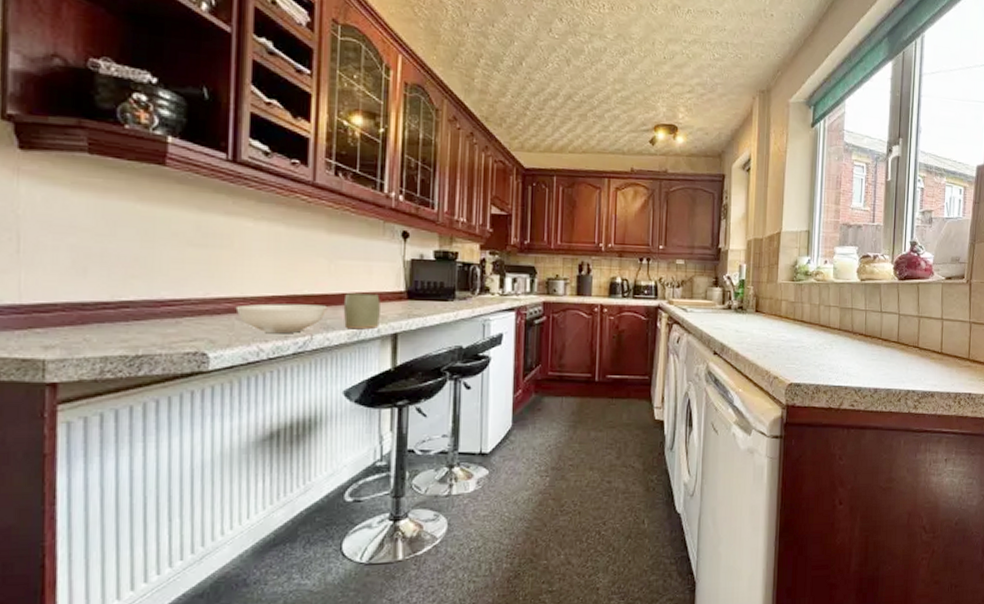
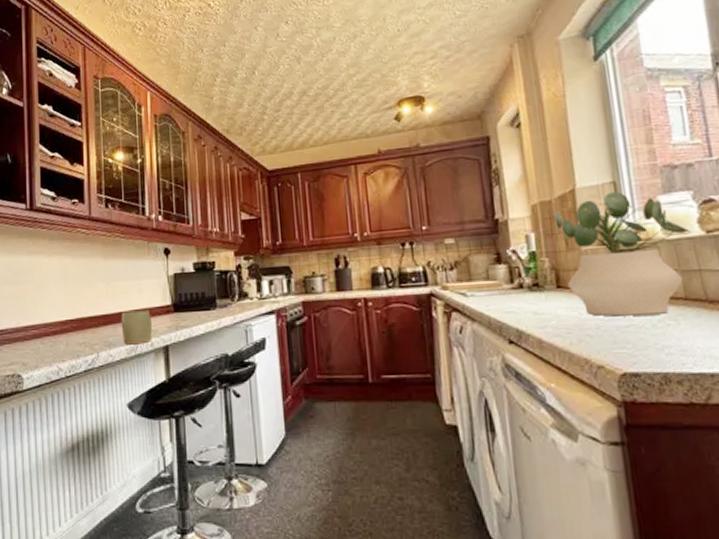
bowl: present [235,303,328,334] -> none [39,324,109,354]
potted plant: none [762,238,852,340] -> present [554,191,691,317]

